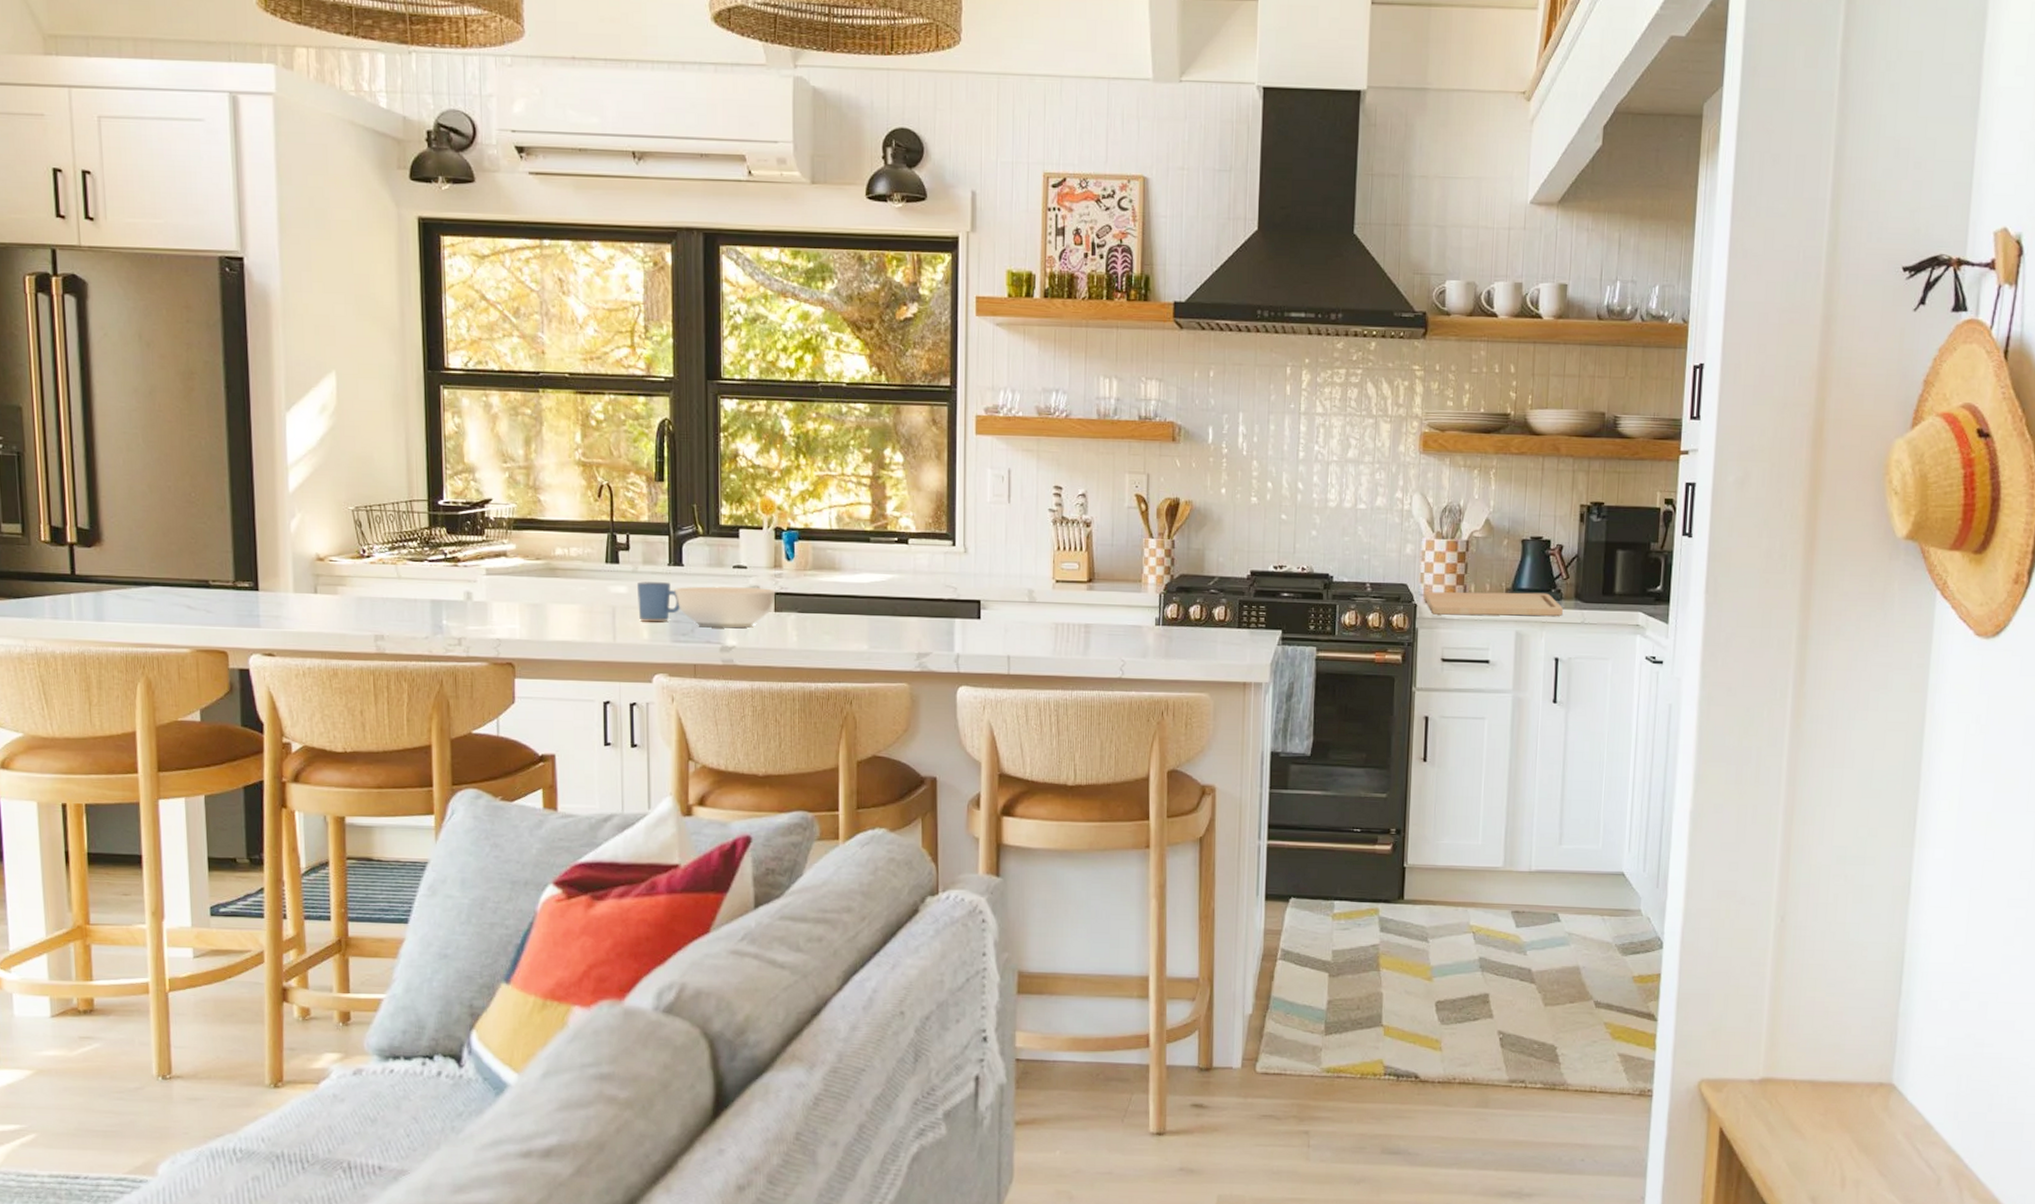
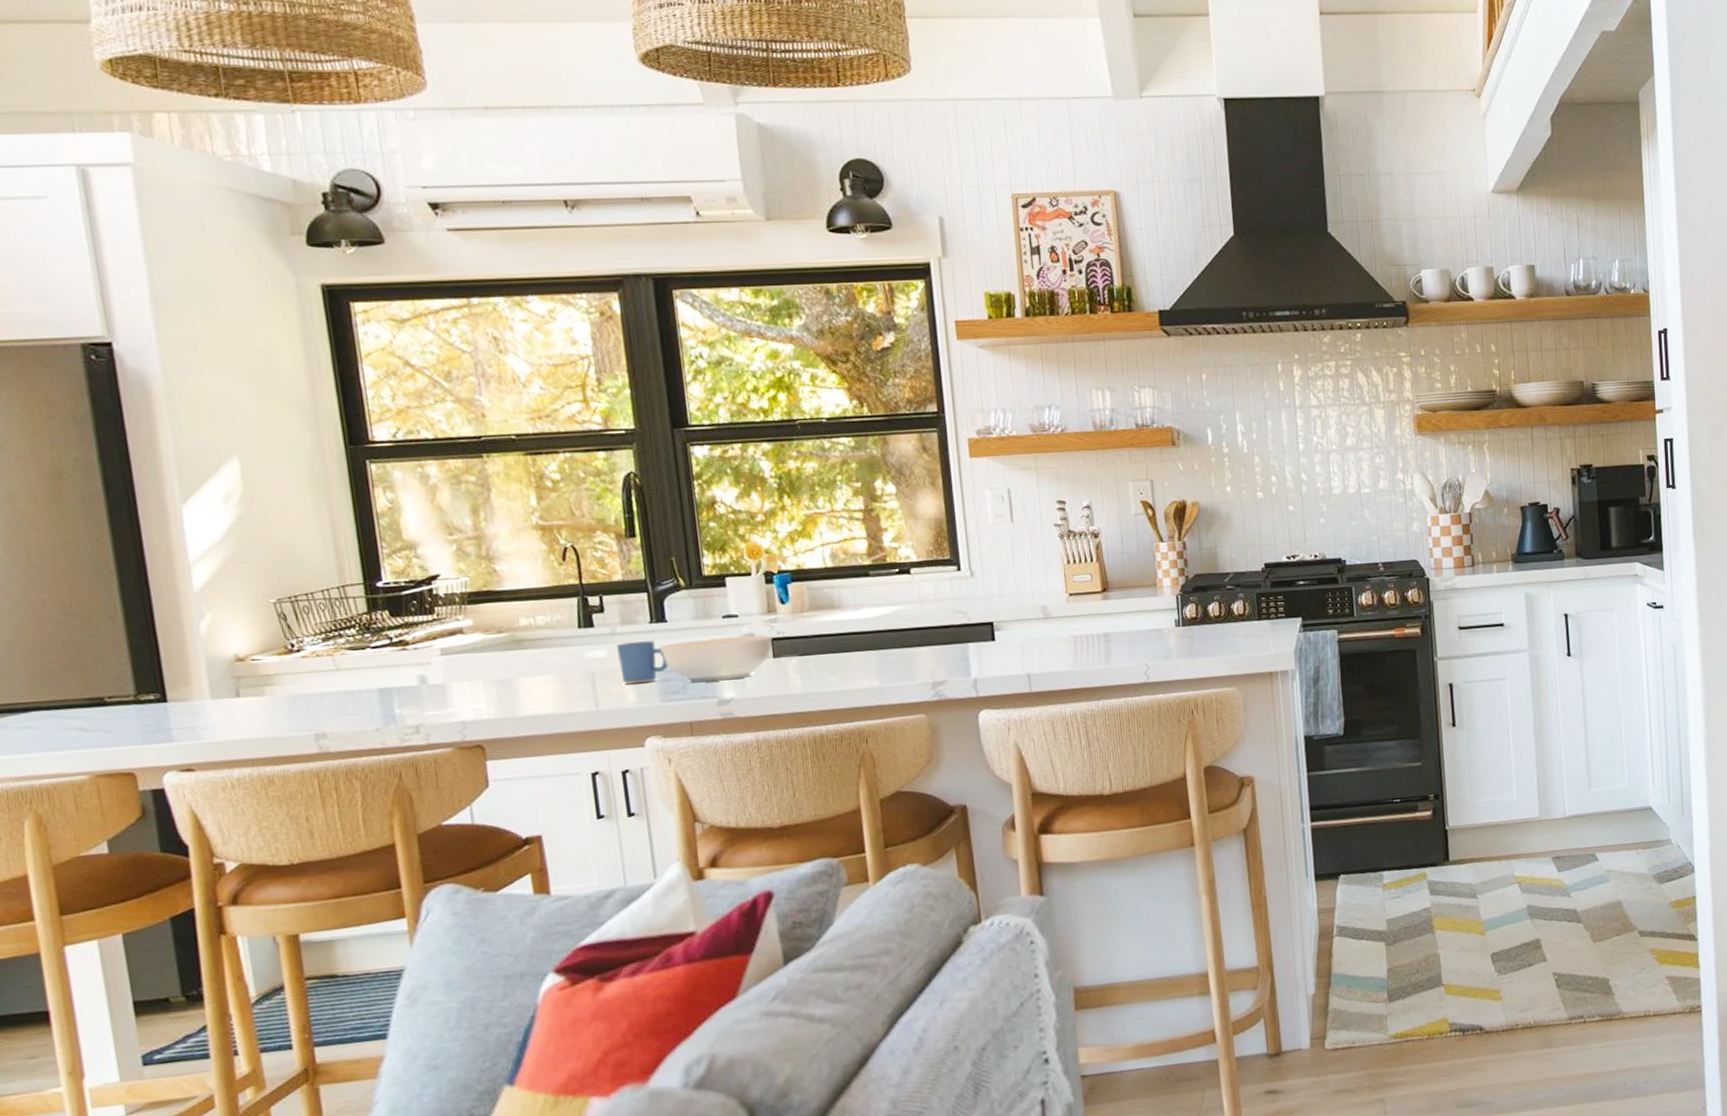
cutting board: present [1424,591,1563,616] -> none [1435,554,1566,586]

